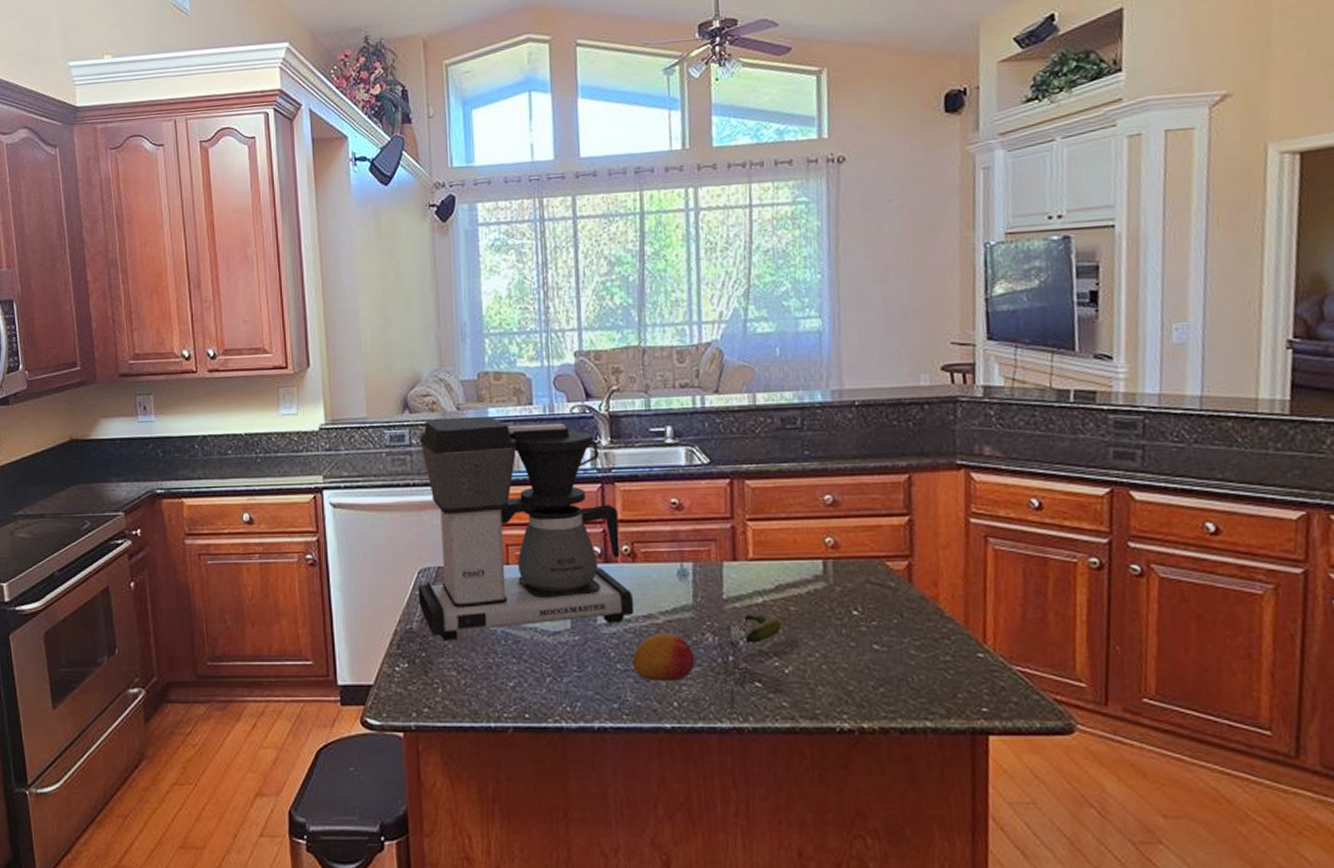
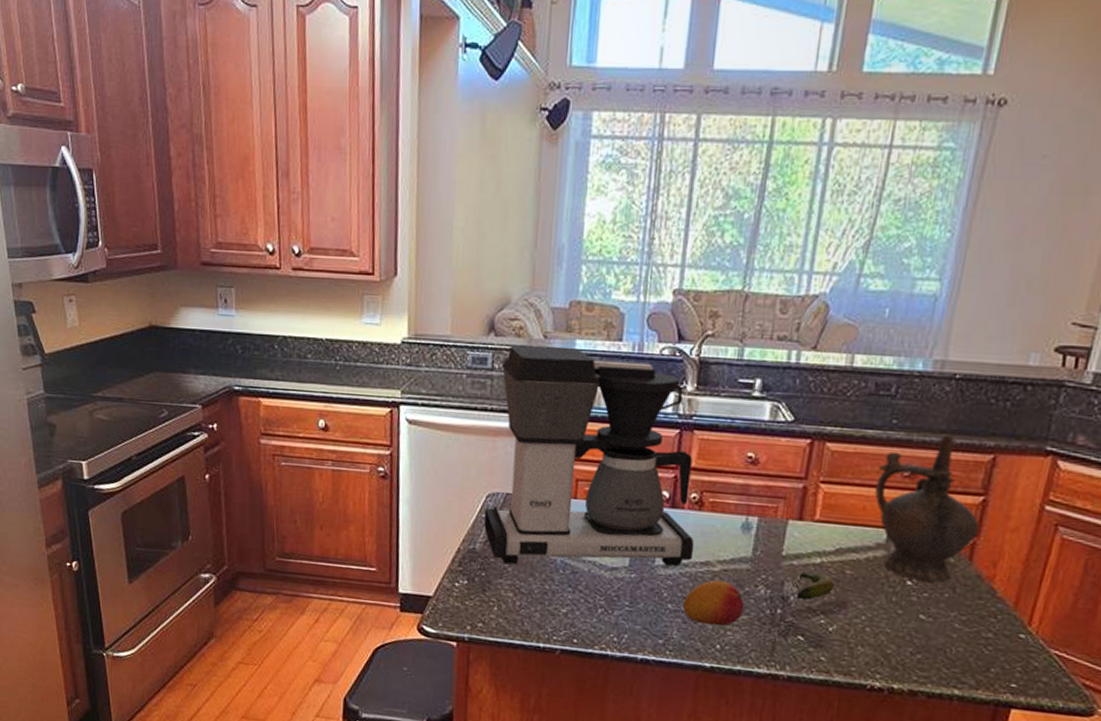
ceremonial vessel: none [800,460,912,609] -> present [875,435,980,582]

